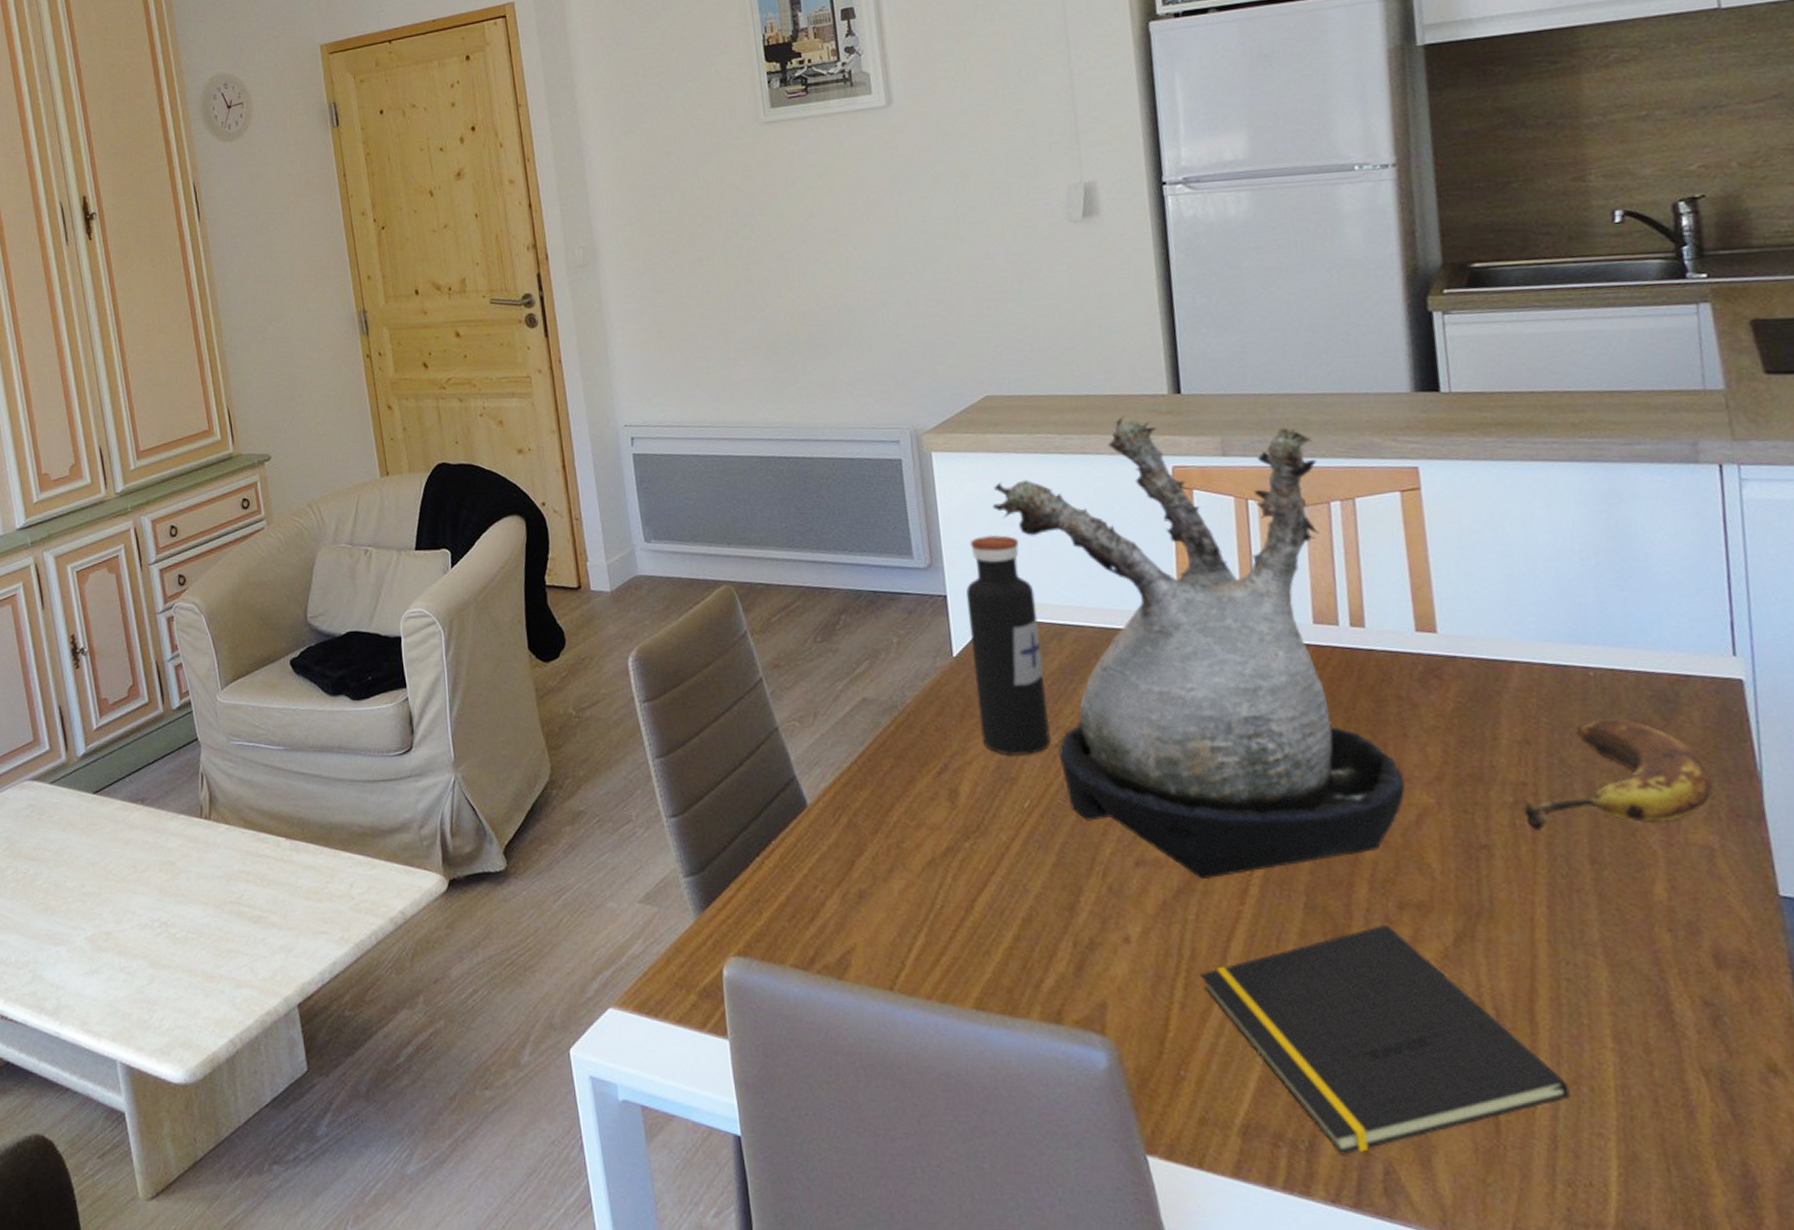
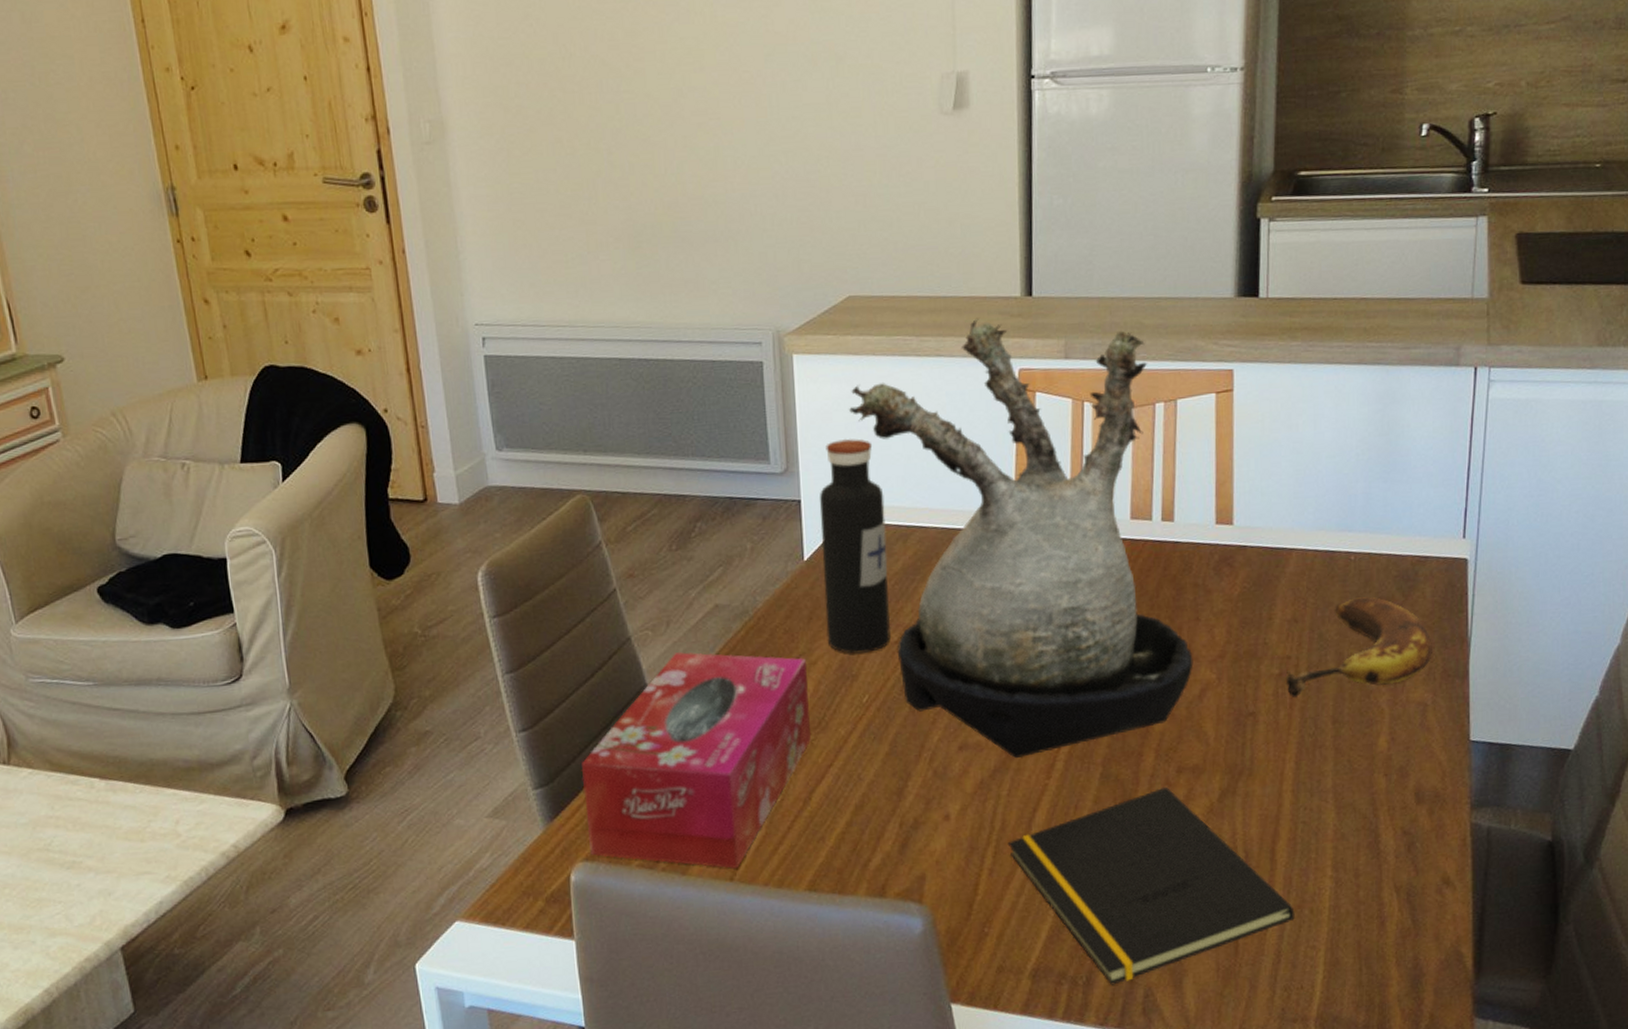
tissue box: none [731,745,970,977] -> present [581,652,811,869]

